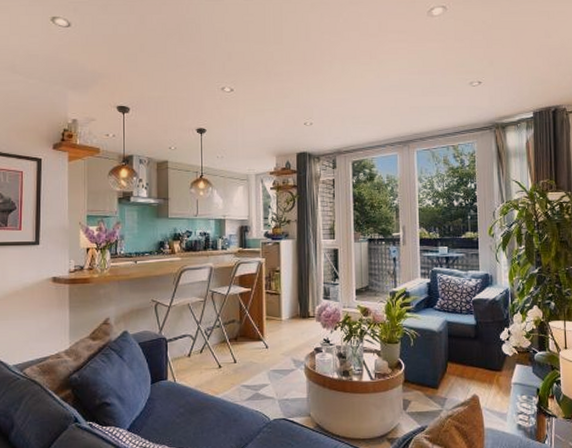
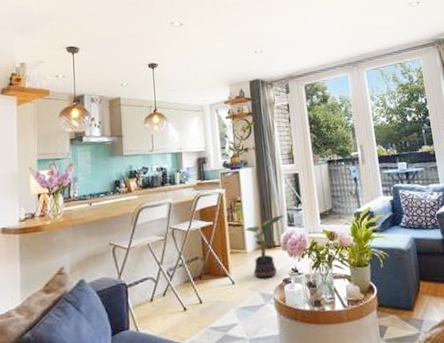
potted plant: none [282,288,321,347] -> present [245,215,285,280]

